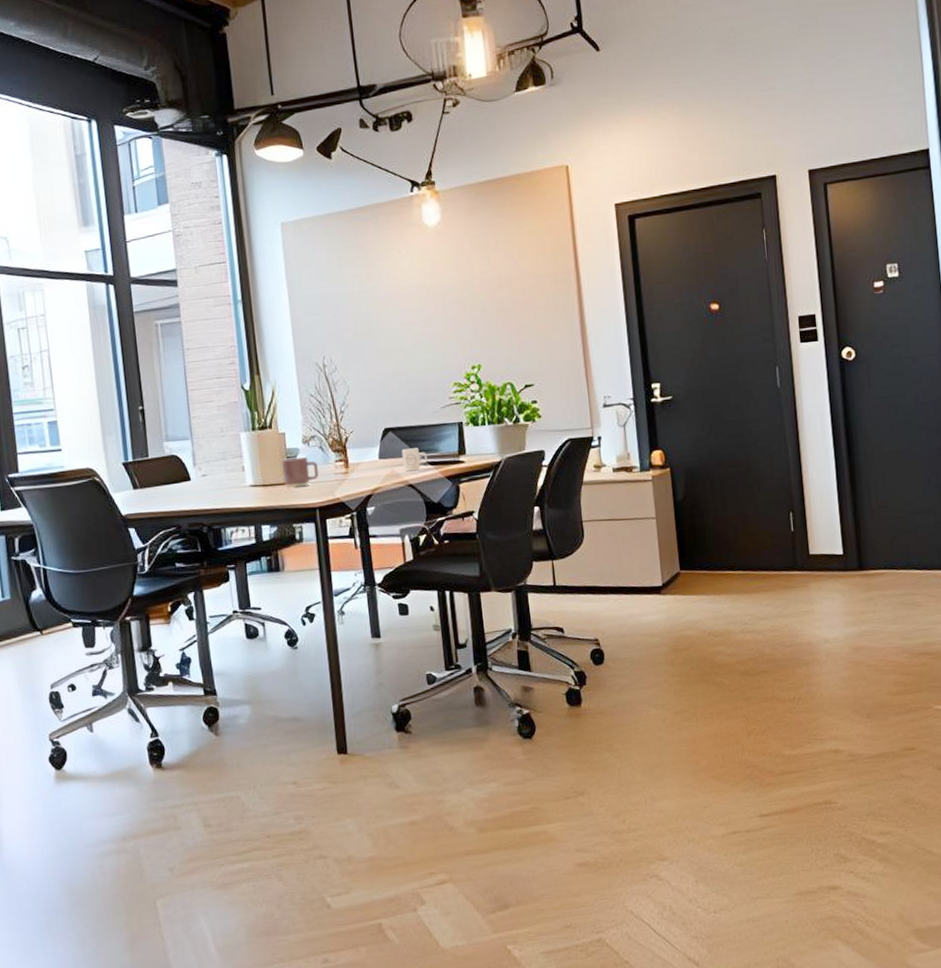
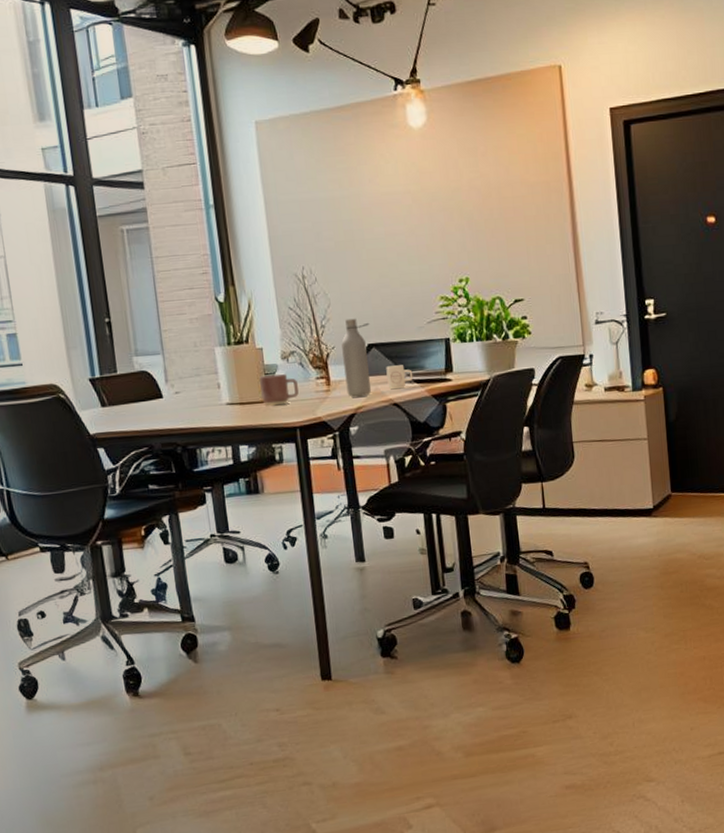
water bottle: none [359,404,388,479] -> present [341,318,372,397]

